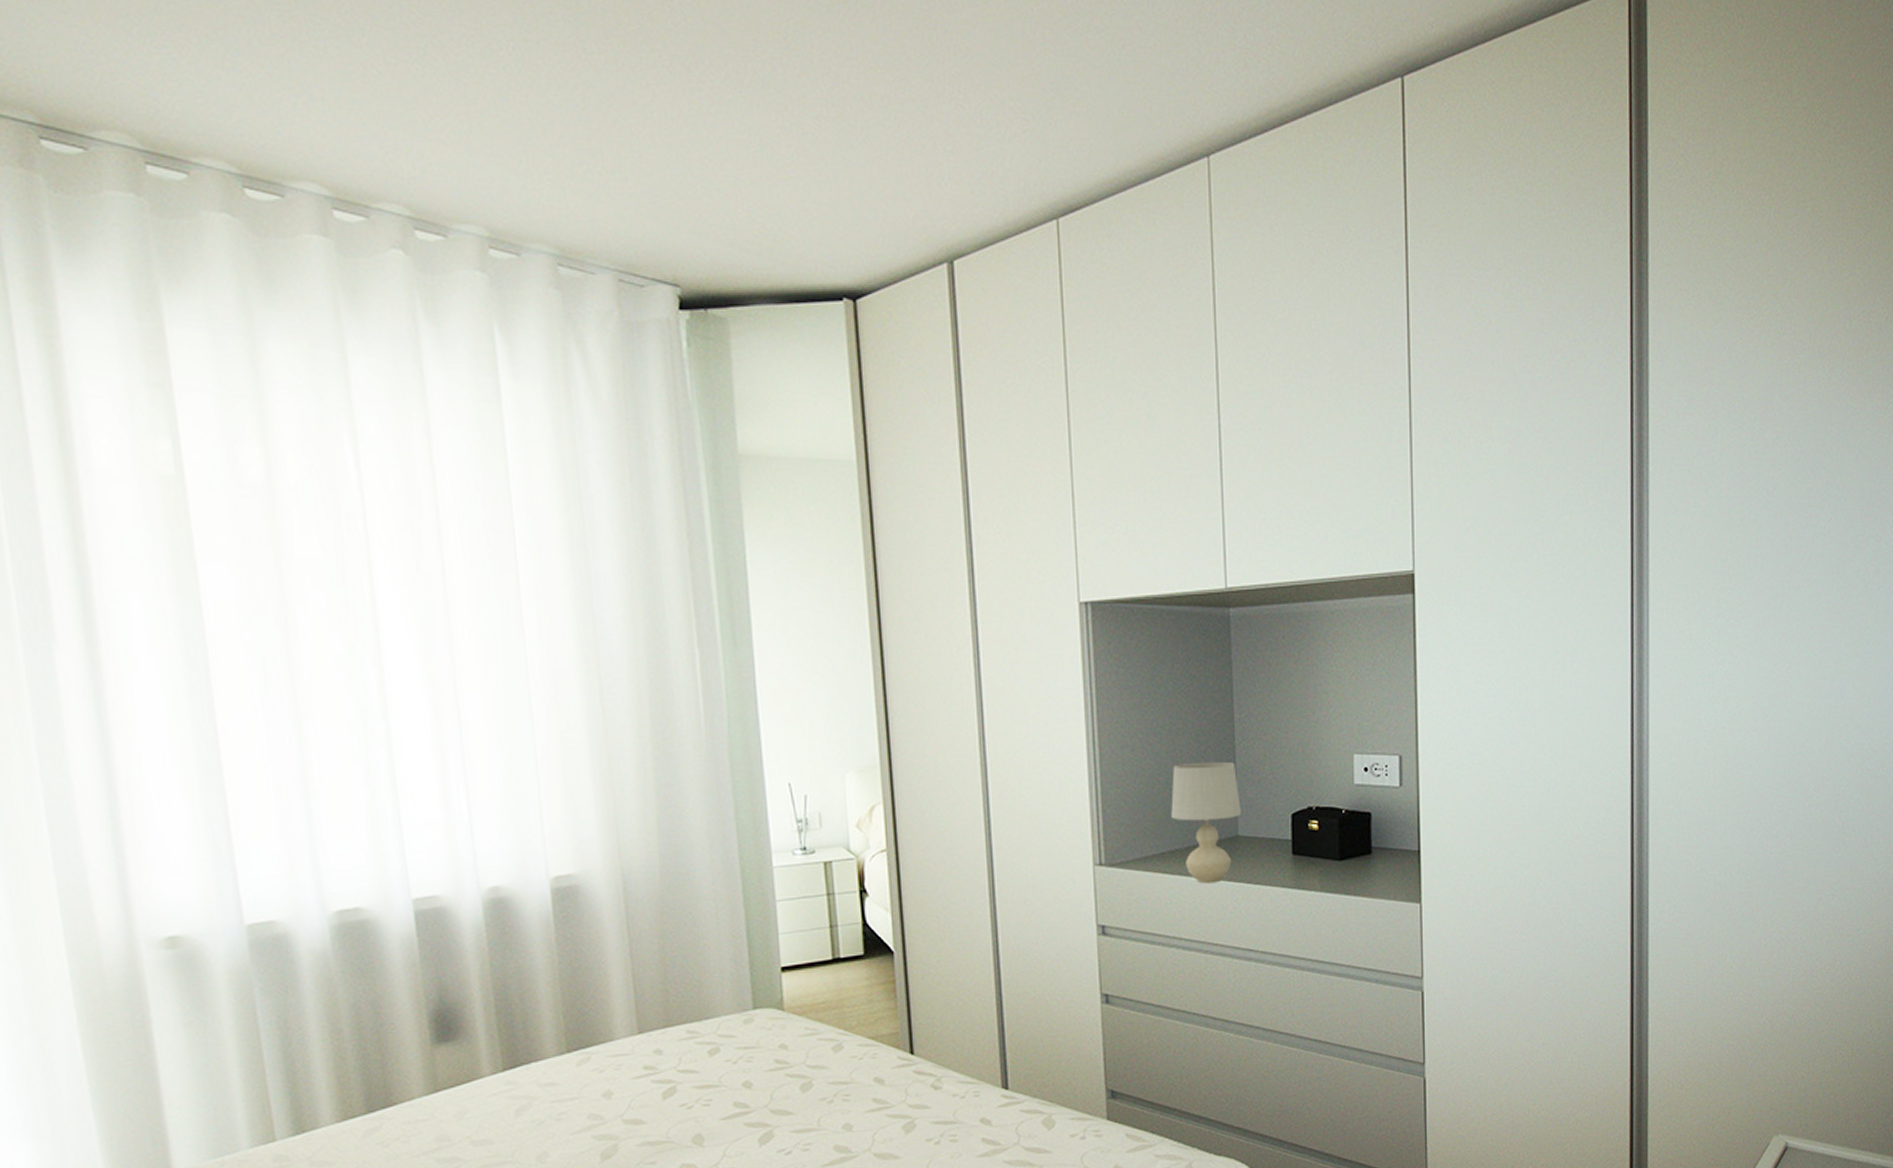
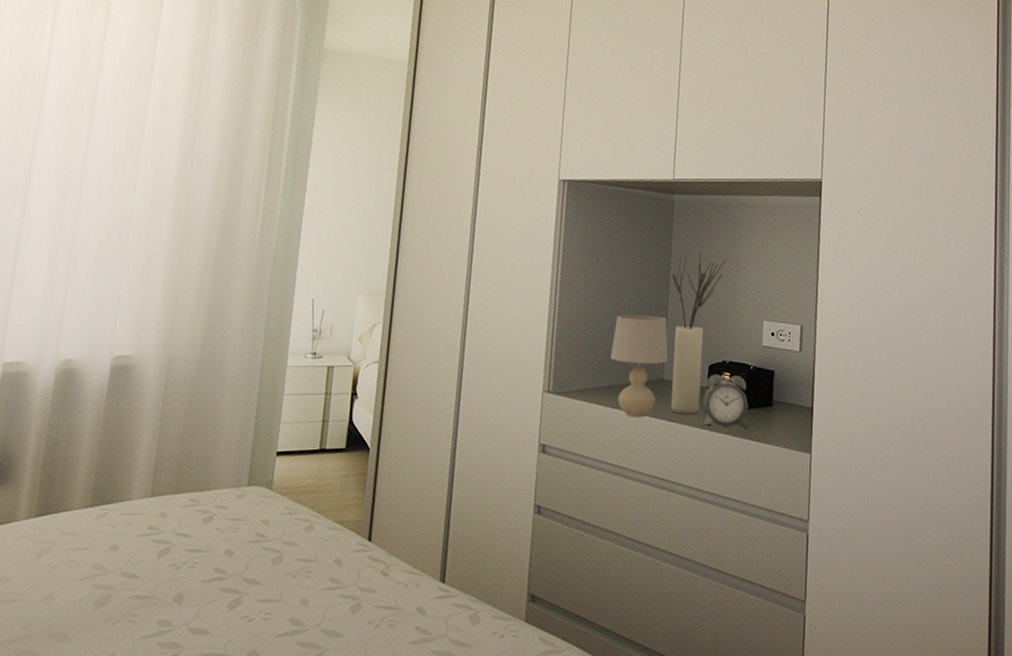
vase: none [1236,678,1302,874] -> present [670,252,726,415]
alarm clock: none [1288,822,1345,886] -> present [703,374,749,430]

